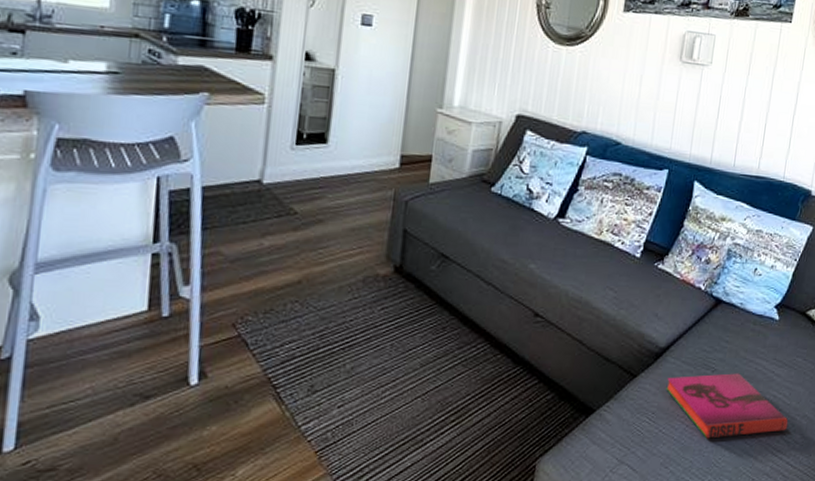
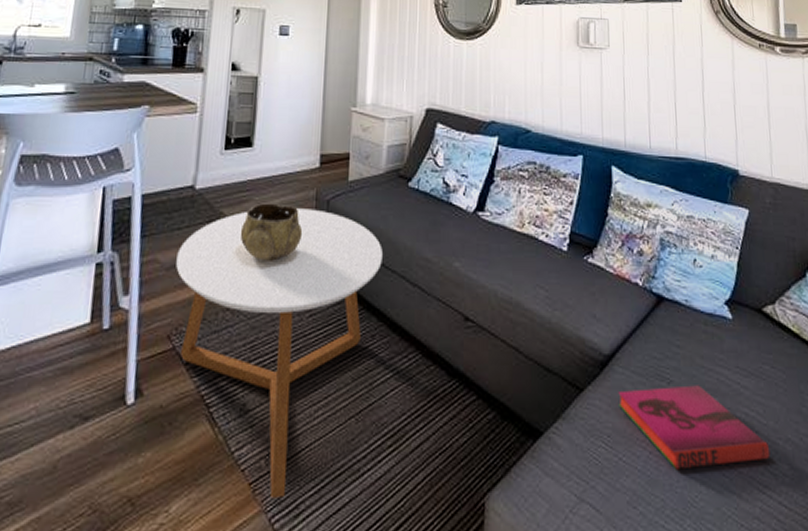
coffee table: none [241,208,460,463] -> present [176,208,383,498]
decorative bowl: none [311,200,378,258] -> present [240,203,303,261]

